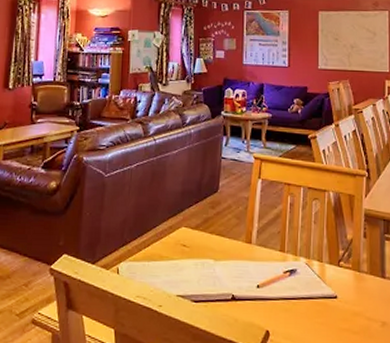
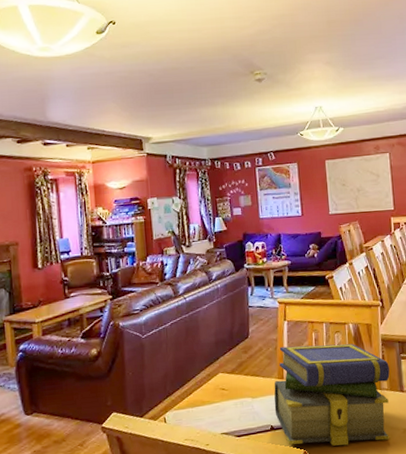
stack of books: none [238,207,371,332] -> present [274,344,390,446]

